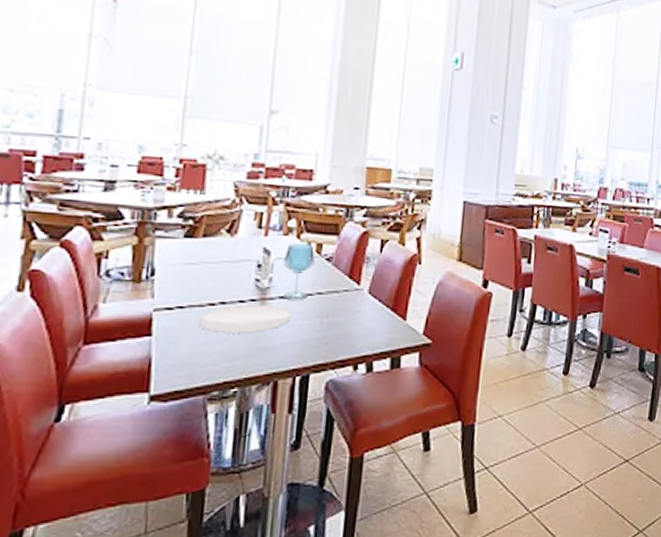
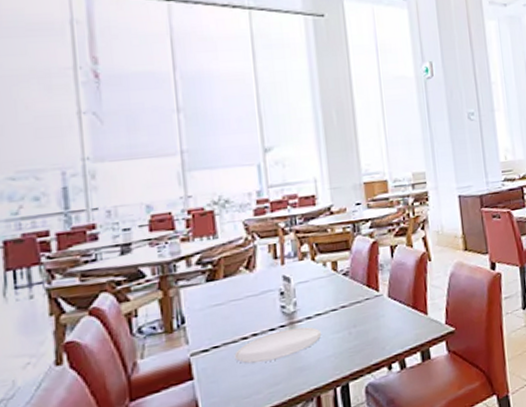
wine glass: present [283,243,315,300] -> none [303,264,333,319]

